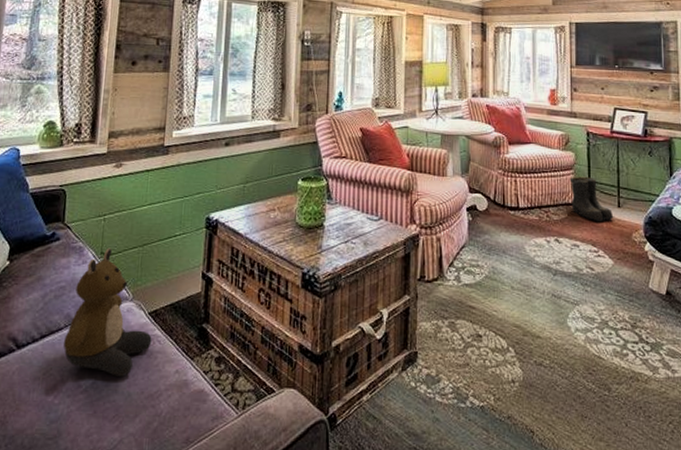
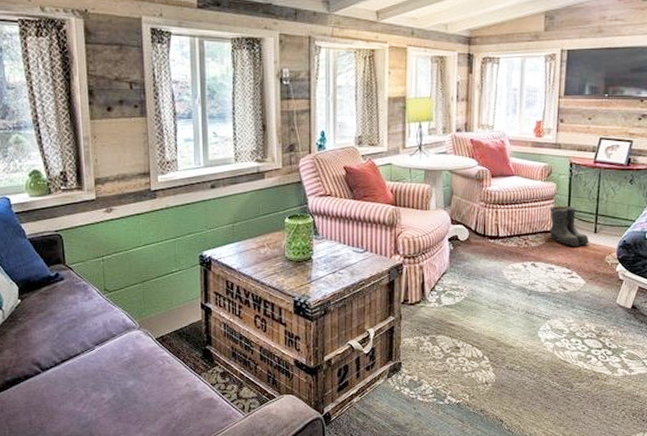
bear: present [64,247,152,377] -> none [83,285,162,390]

